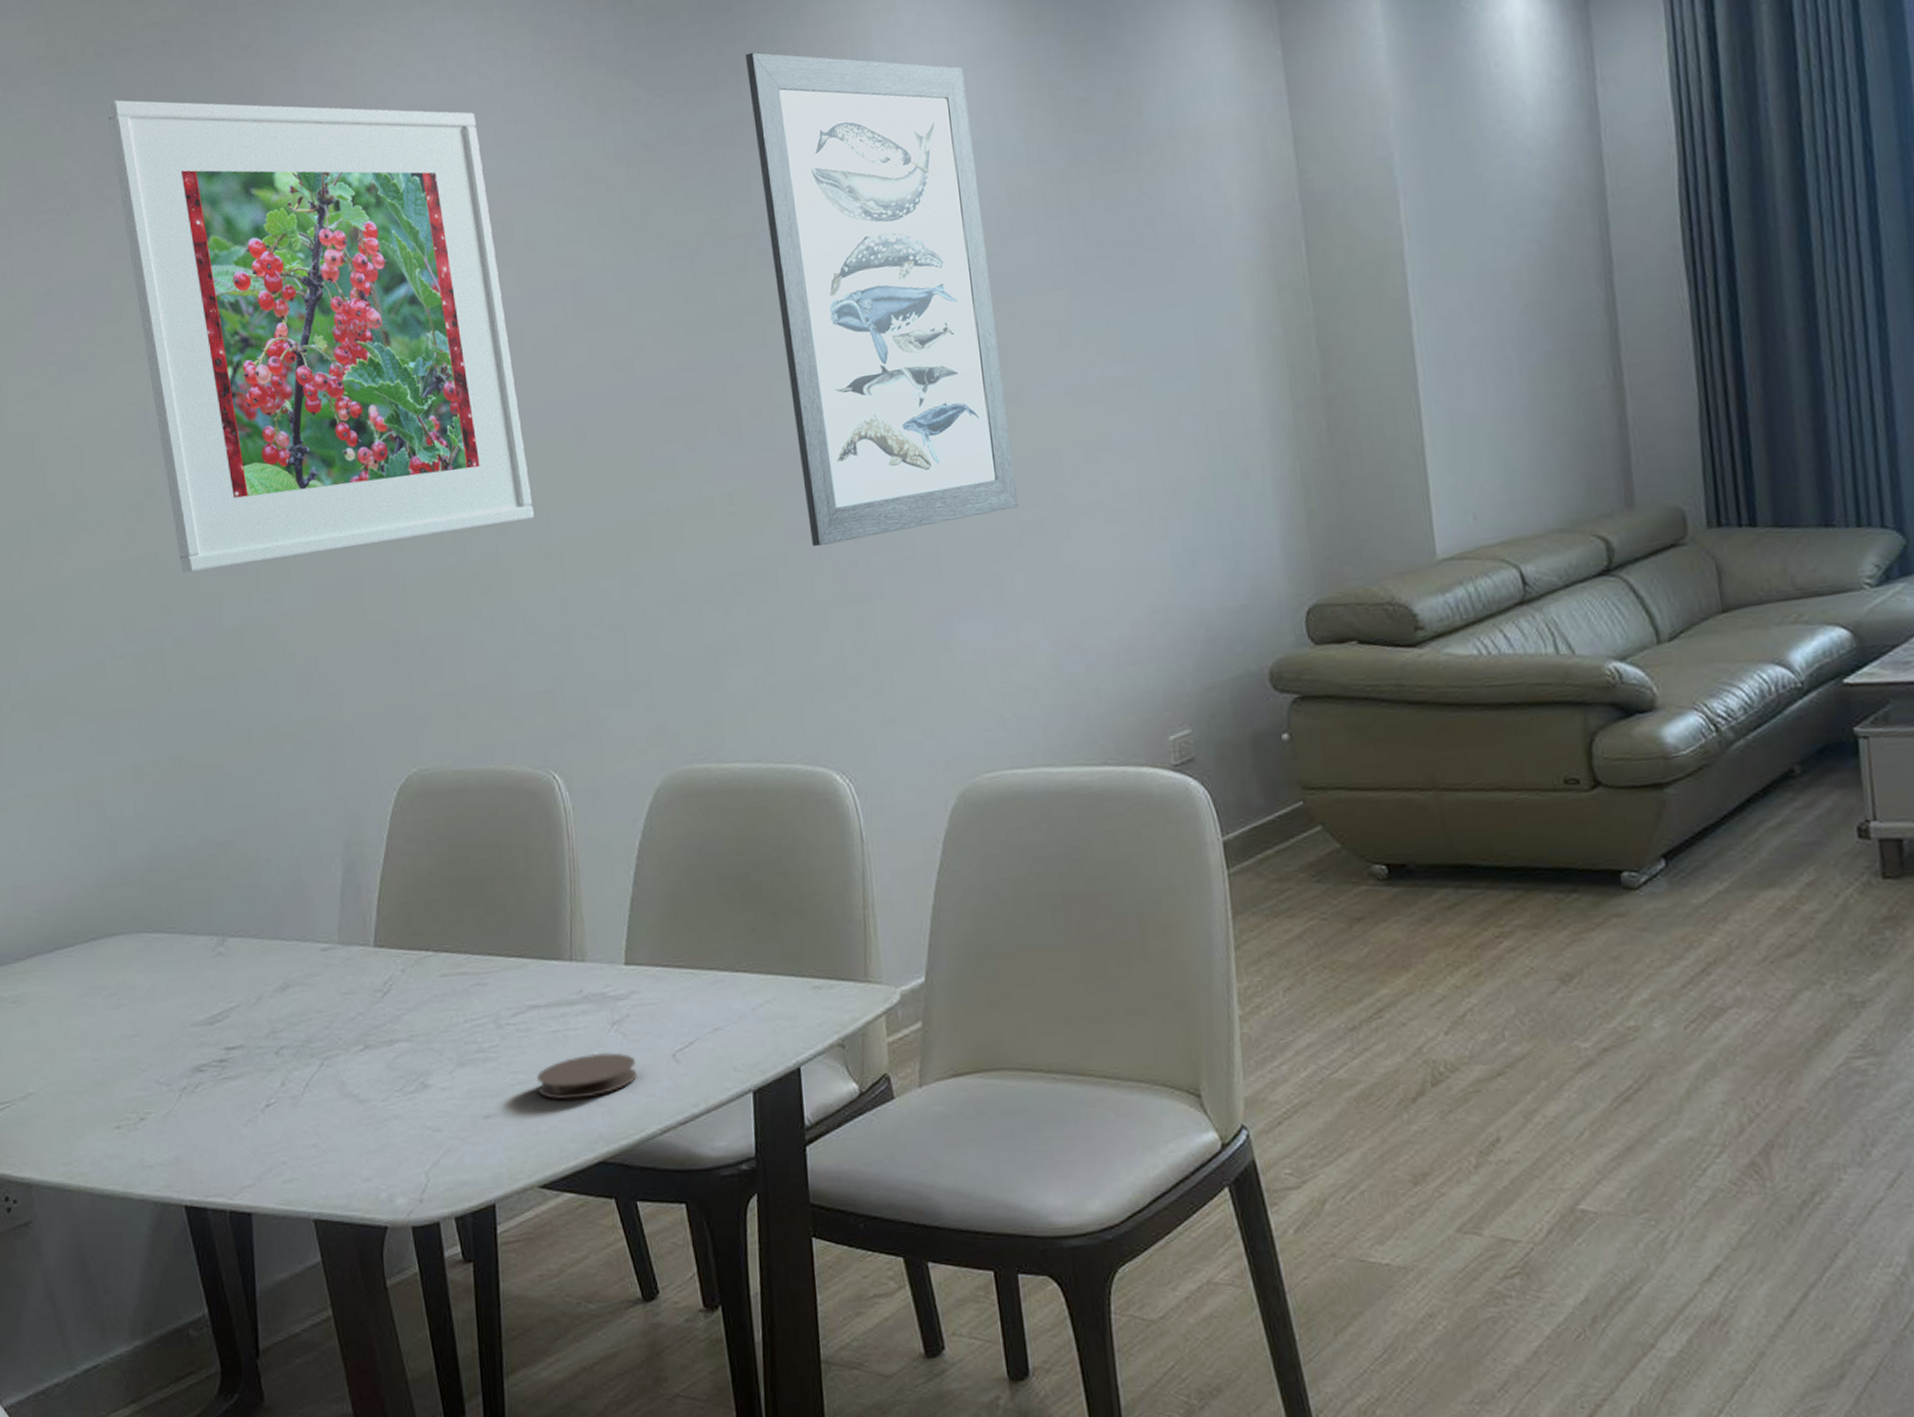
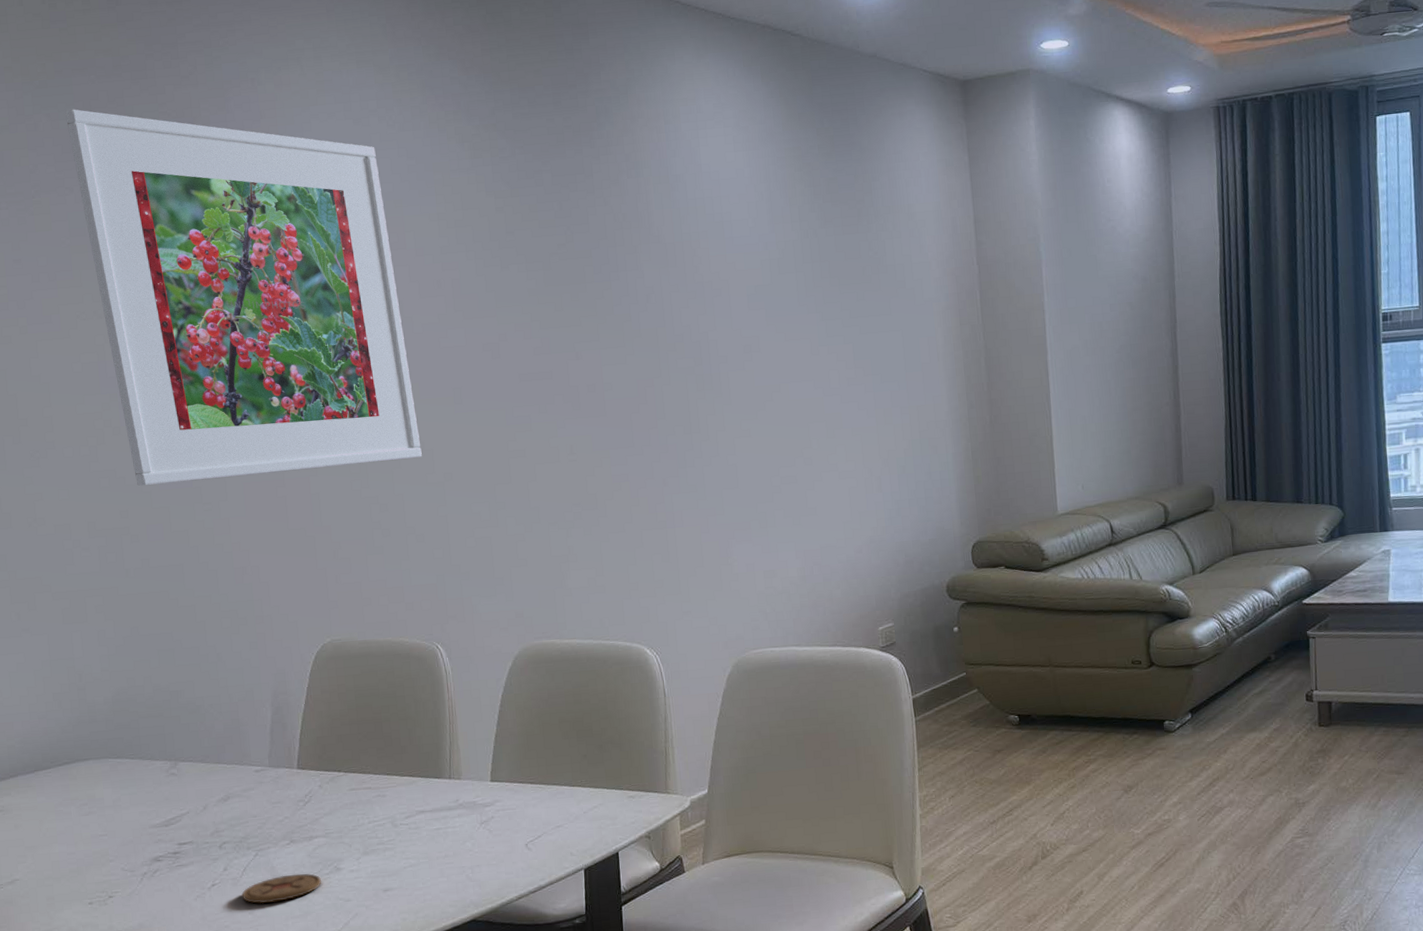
coaster: none [303,1091,404,1133] -> present [242,873,321,904]
coaster: present [537,1052,637,1100] -> none [424,843,500,877]
wall art: present [746,52,1019,546] -> none [586,121,780,487]

